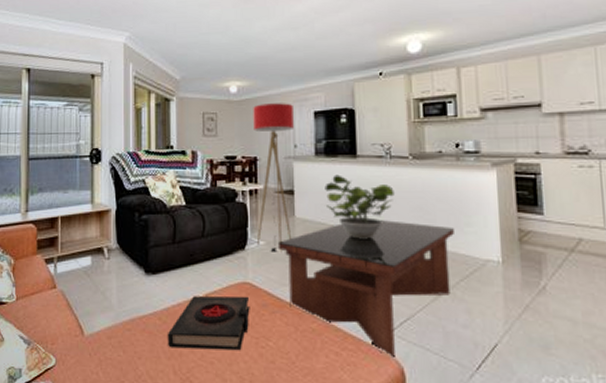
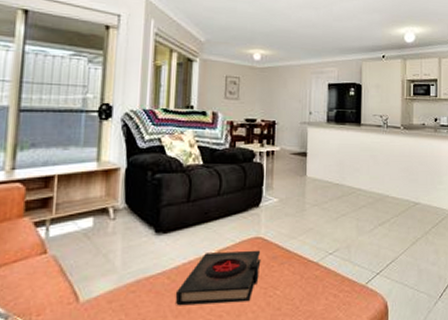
floor lamp: present [253,103,294,252] -> none [270,72,311,208]
coffee table: present [277,220,454,357] -> none [289,179,430,294]
potted plant: present [325,174,394,239] -> none [333,140,388,195]

